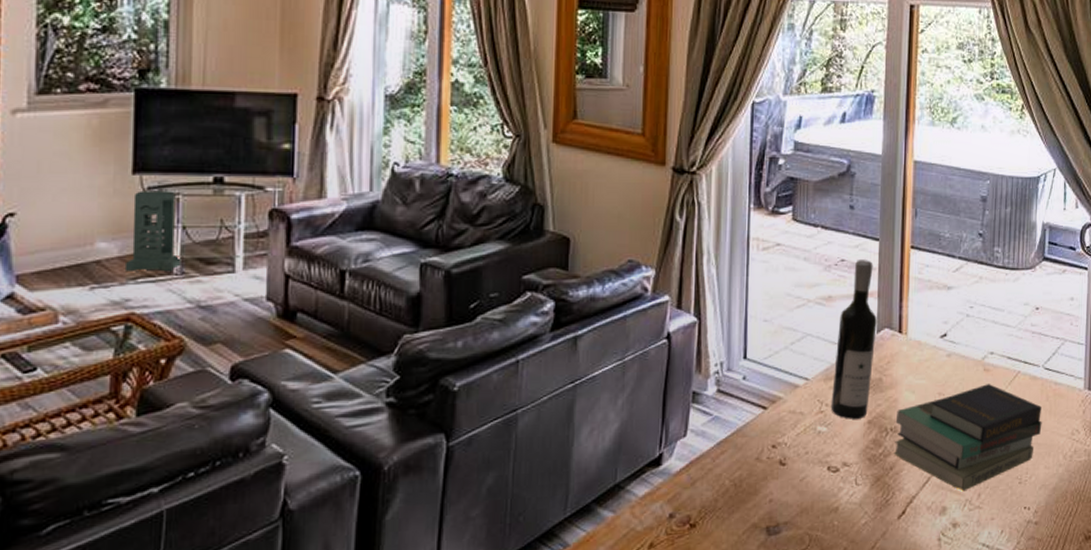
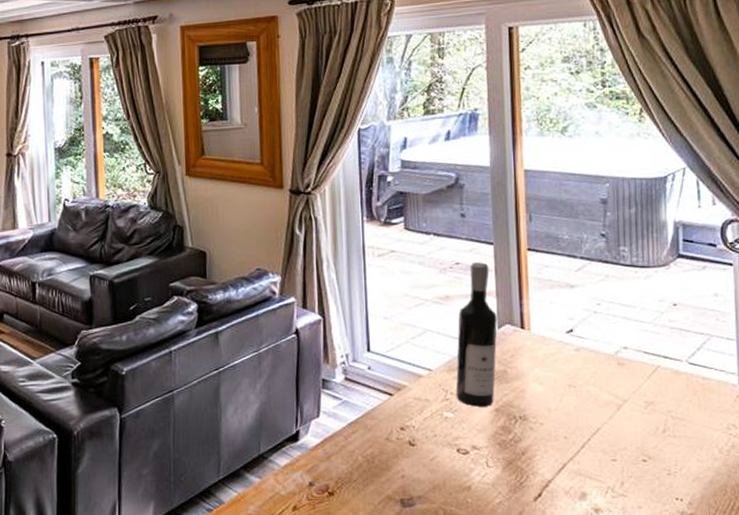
books: present [893,384,1042,492] -> none [524,377,691,479]

